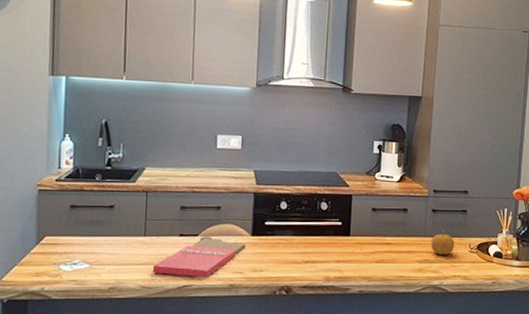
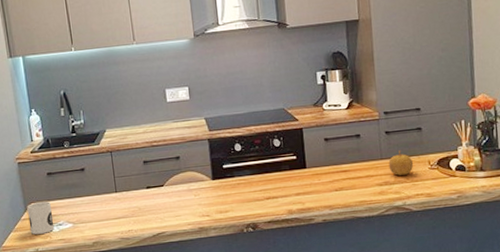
mug: none [38,235,69,272] -> present [27,201,55,235]
cutting board: present [153,236,246,278] -> none [128,185,208,225]

